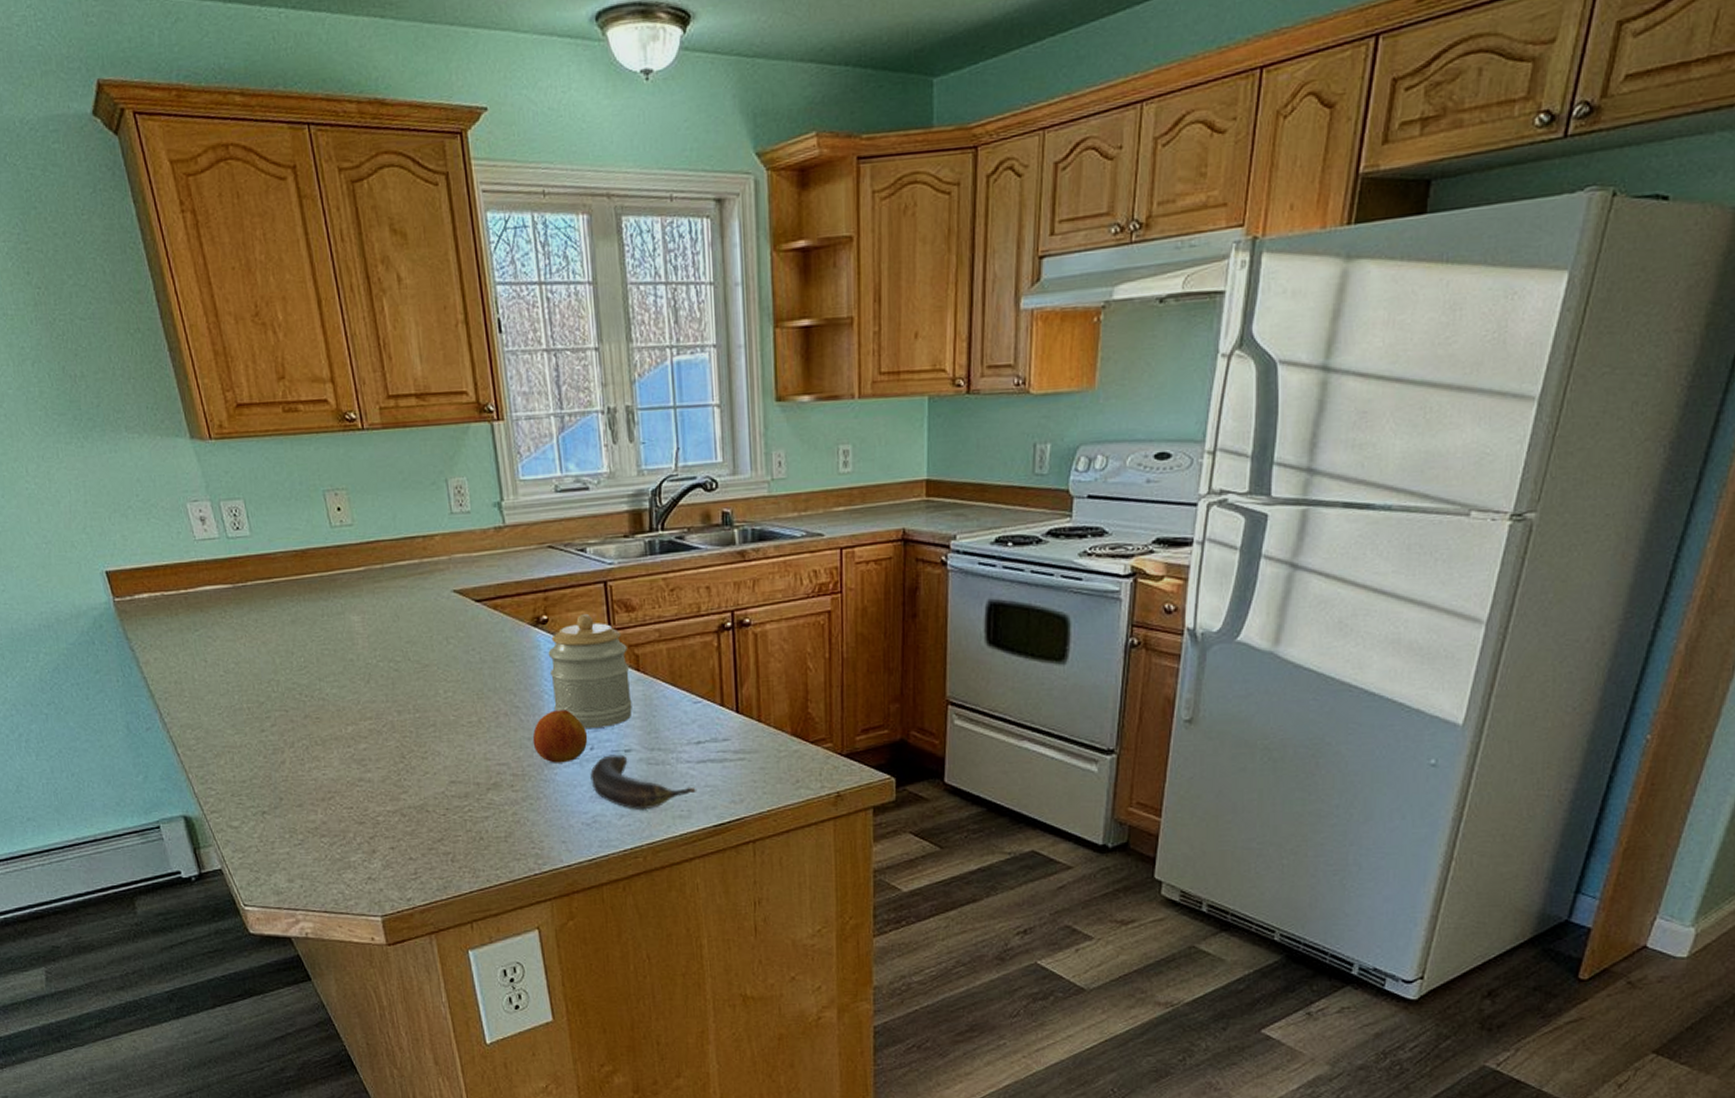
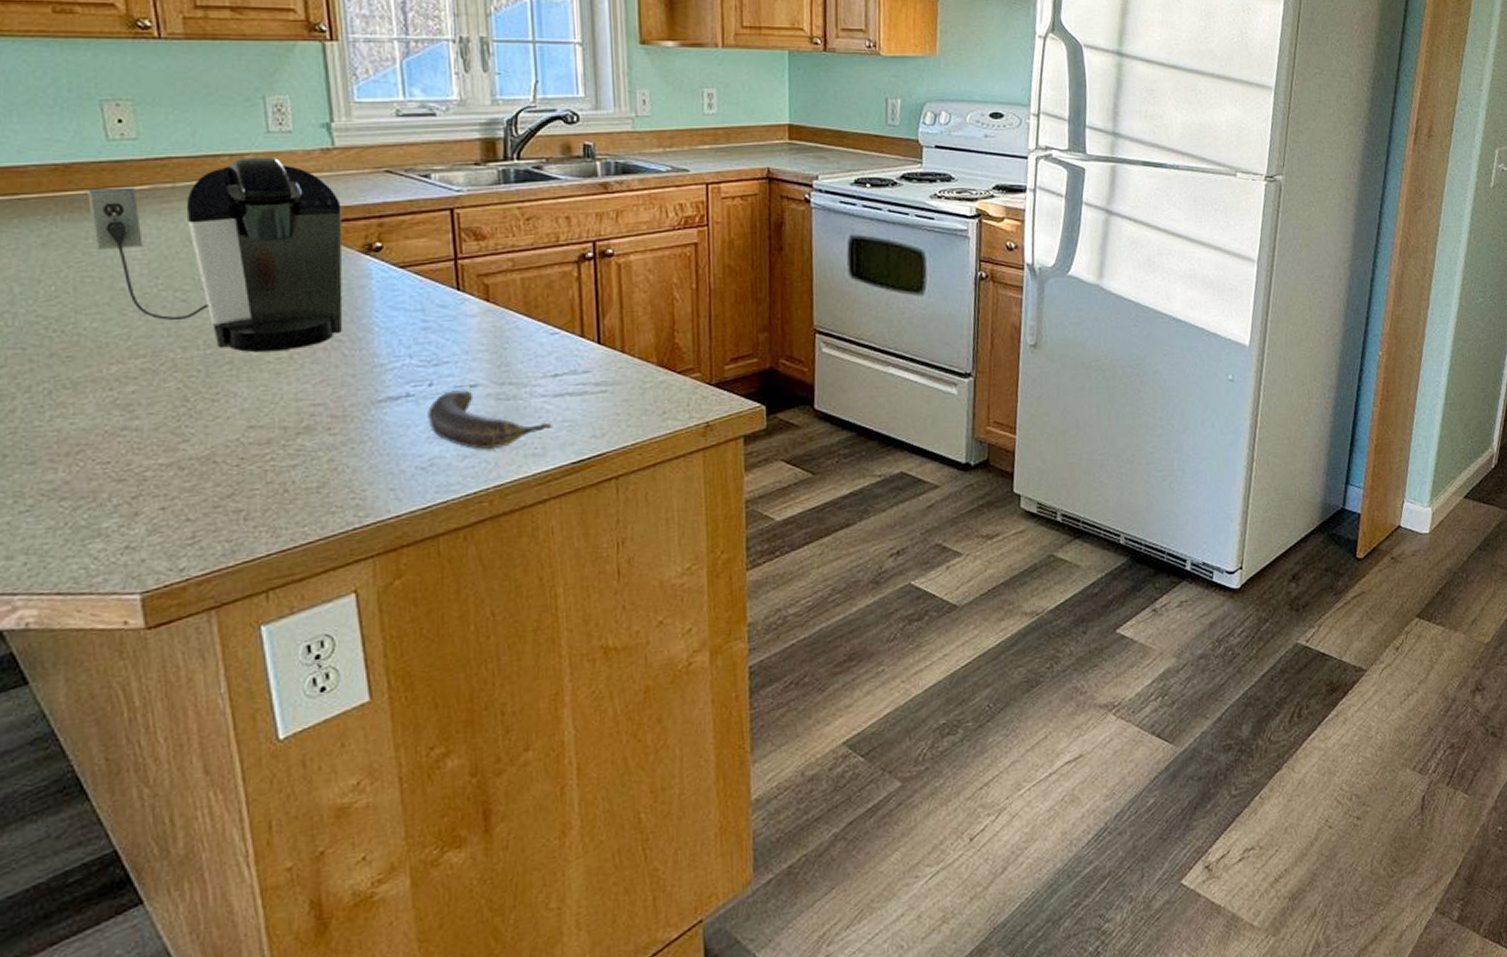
coffee maker: none [320,536,519,717] -> present [88,156,343,352]
fruit: present [532,710,588,763] -> none [357,343,426,402]
jar: present [548,613,632,728] -> none [381,241,480,363]

